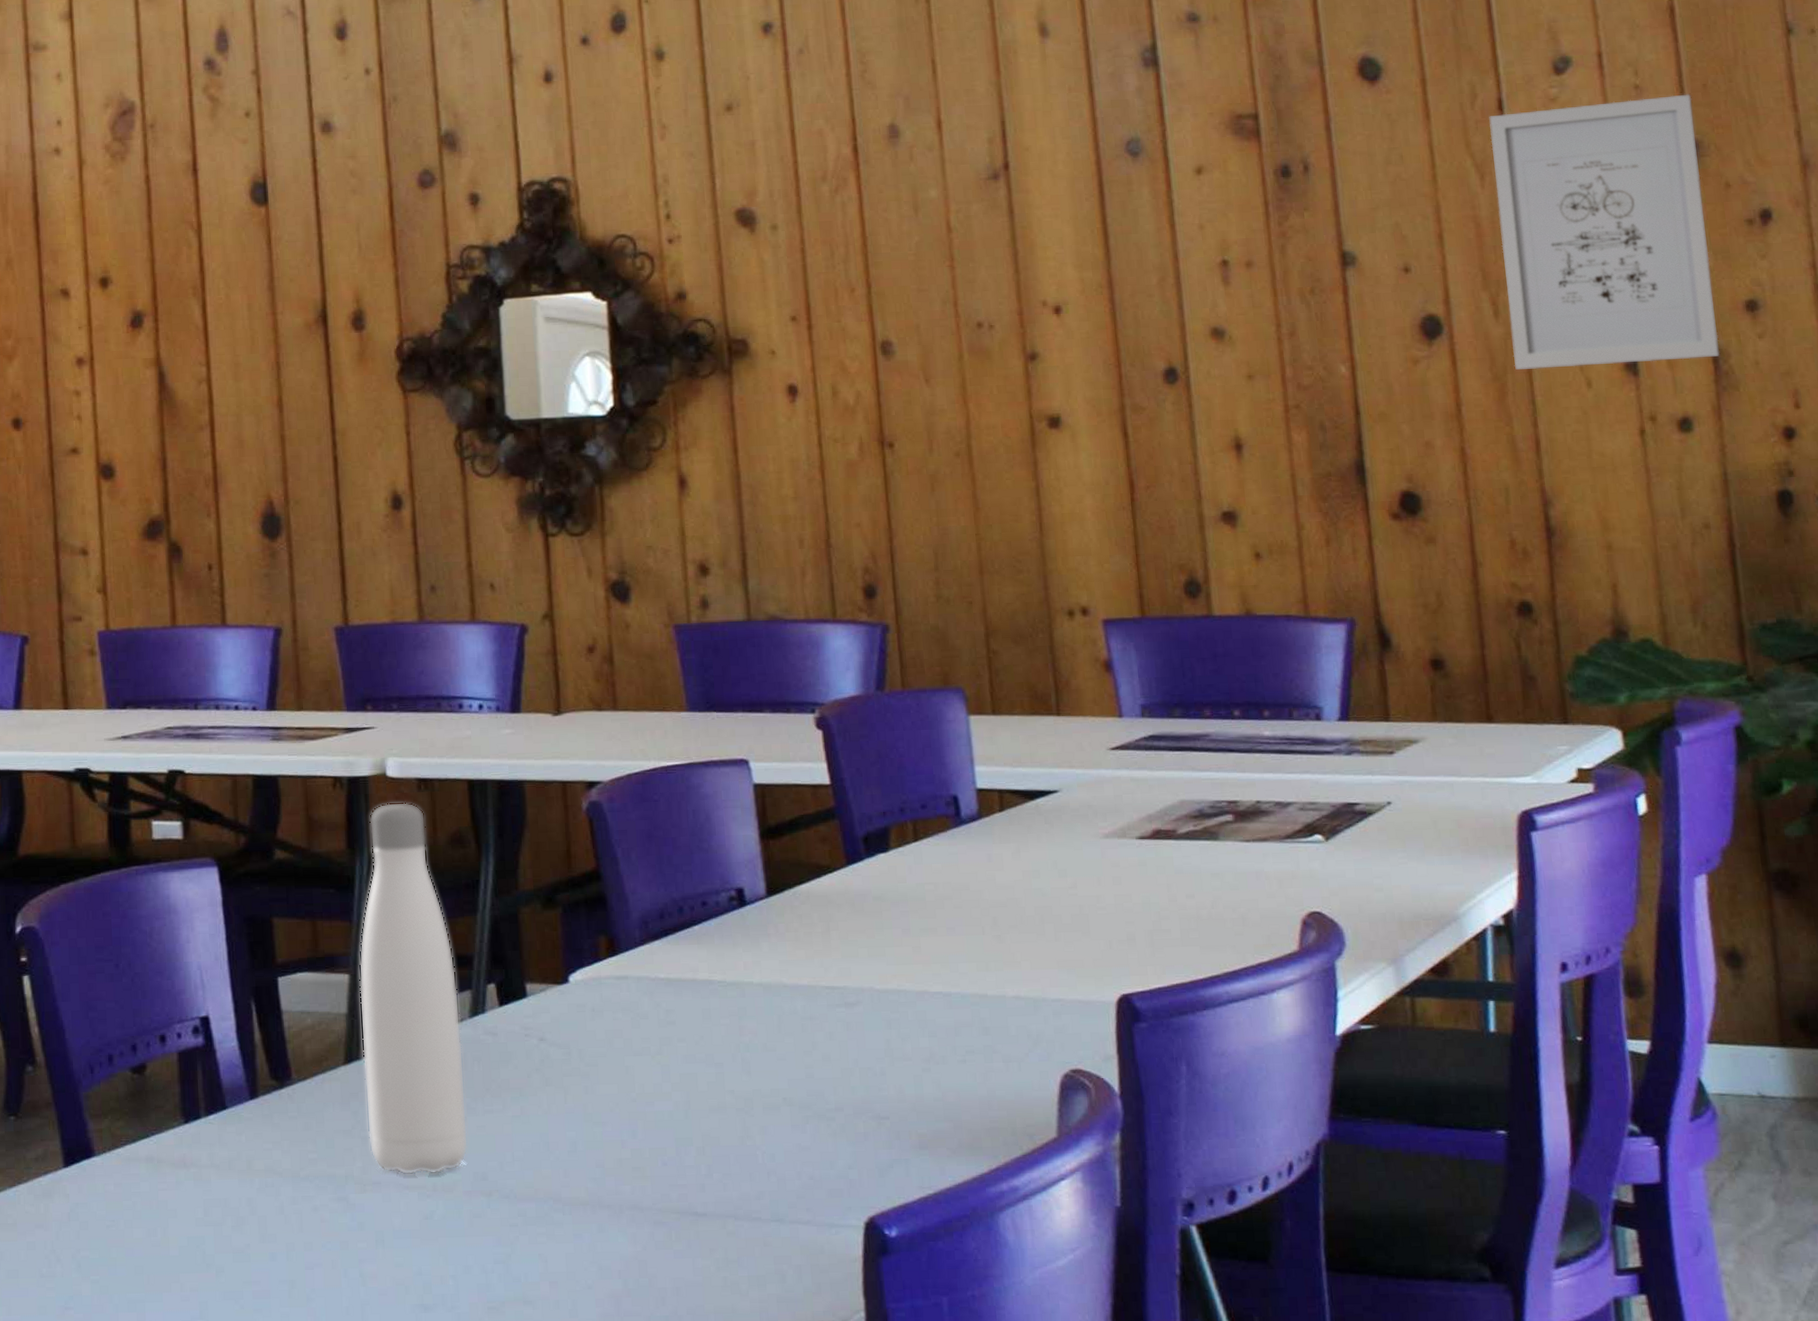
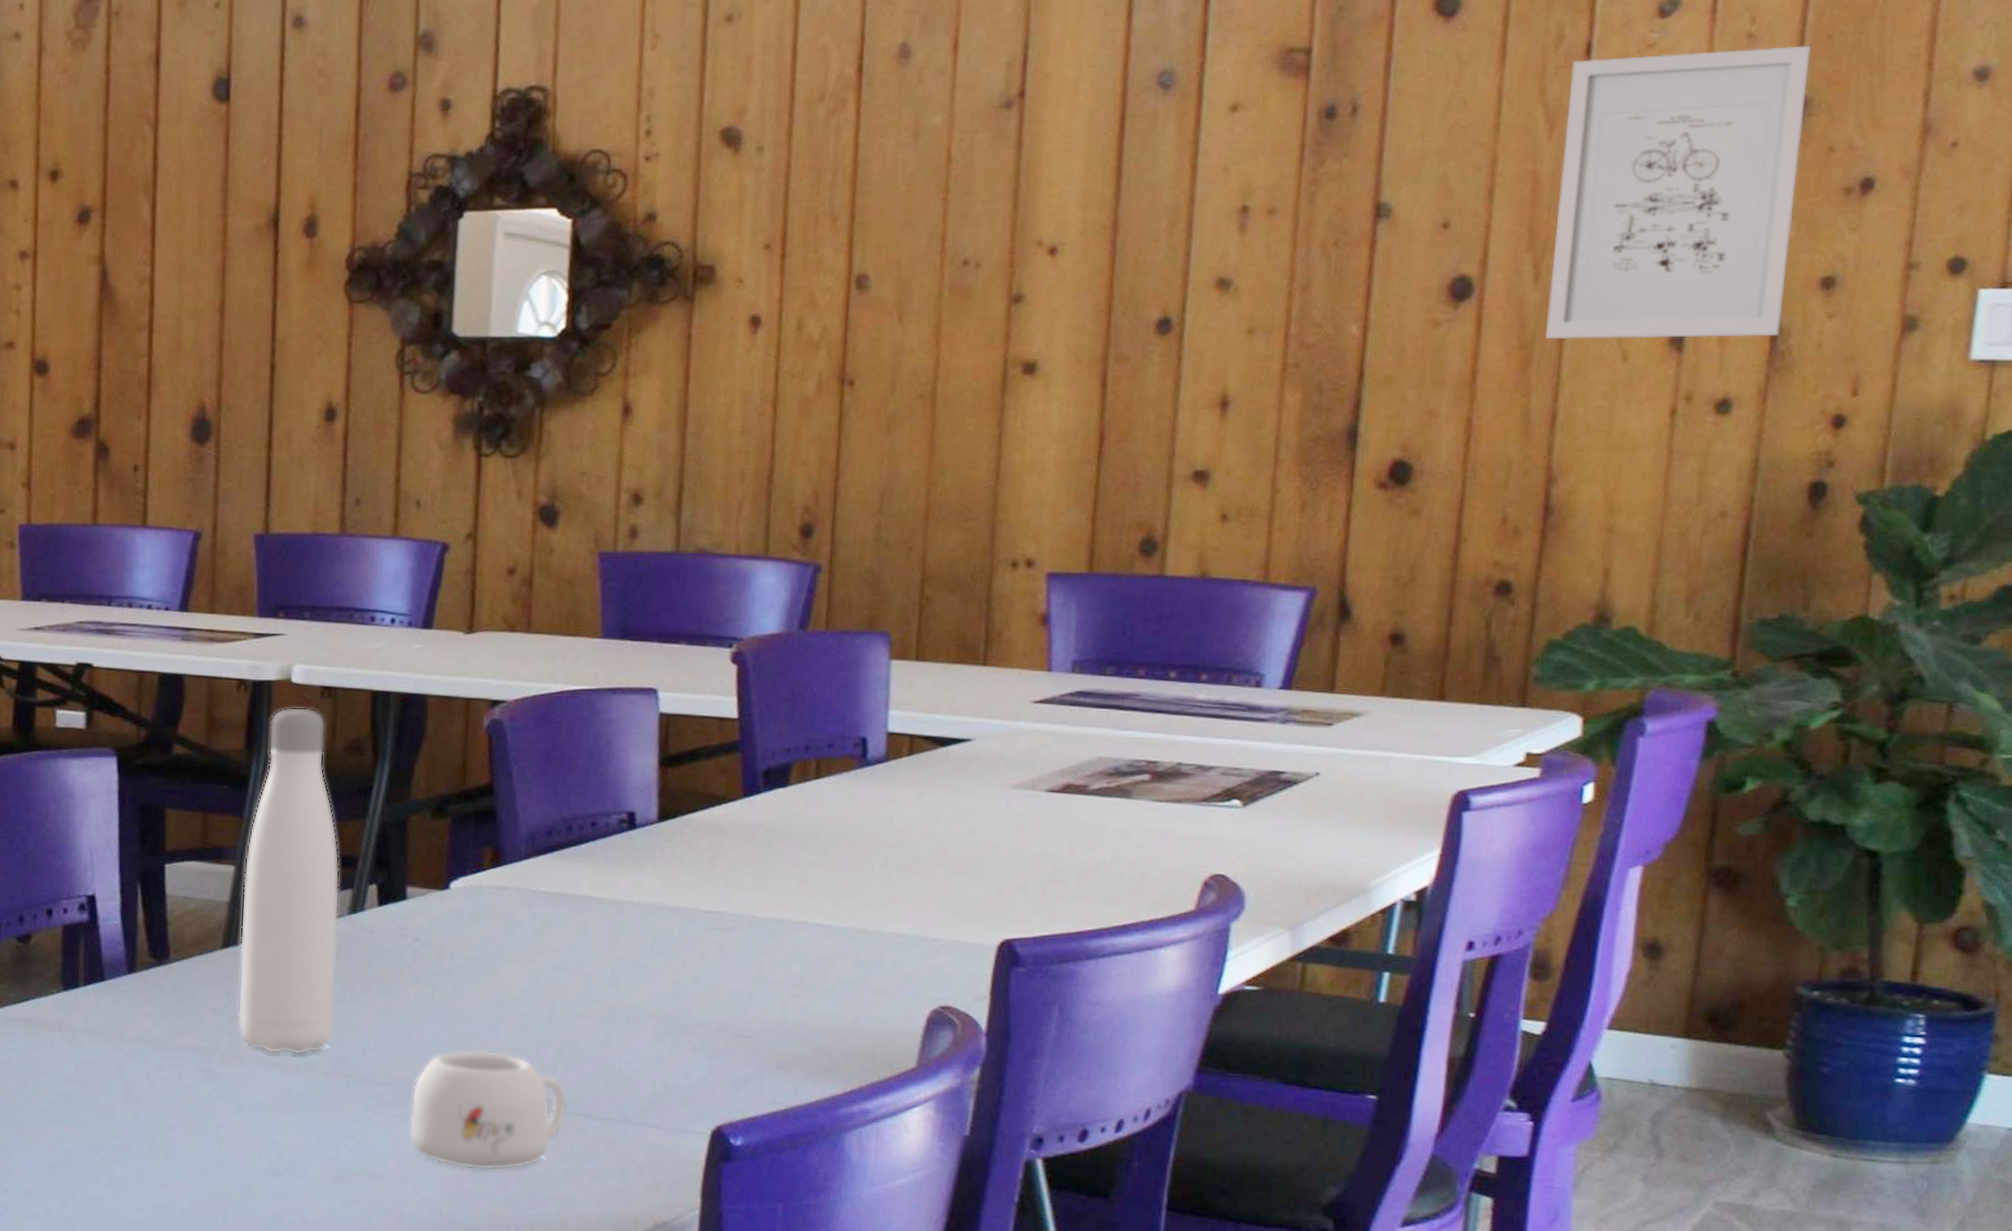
mug: none [556,1154,716,1287] -> present [408,1050,568,1171]

